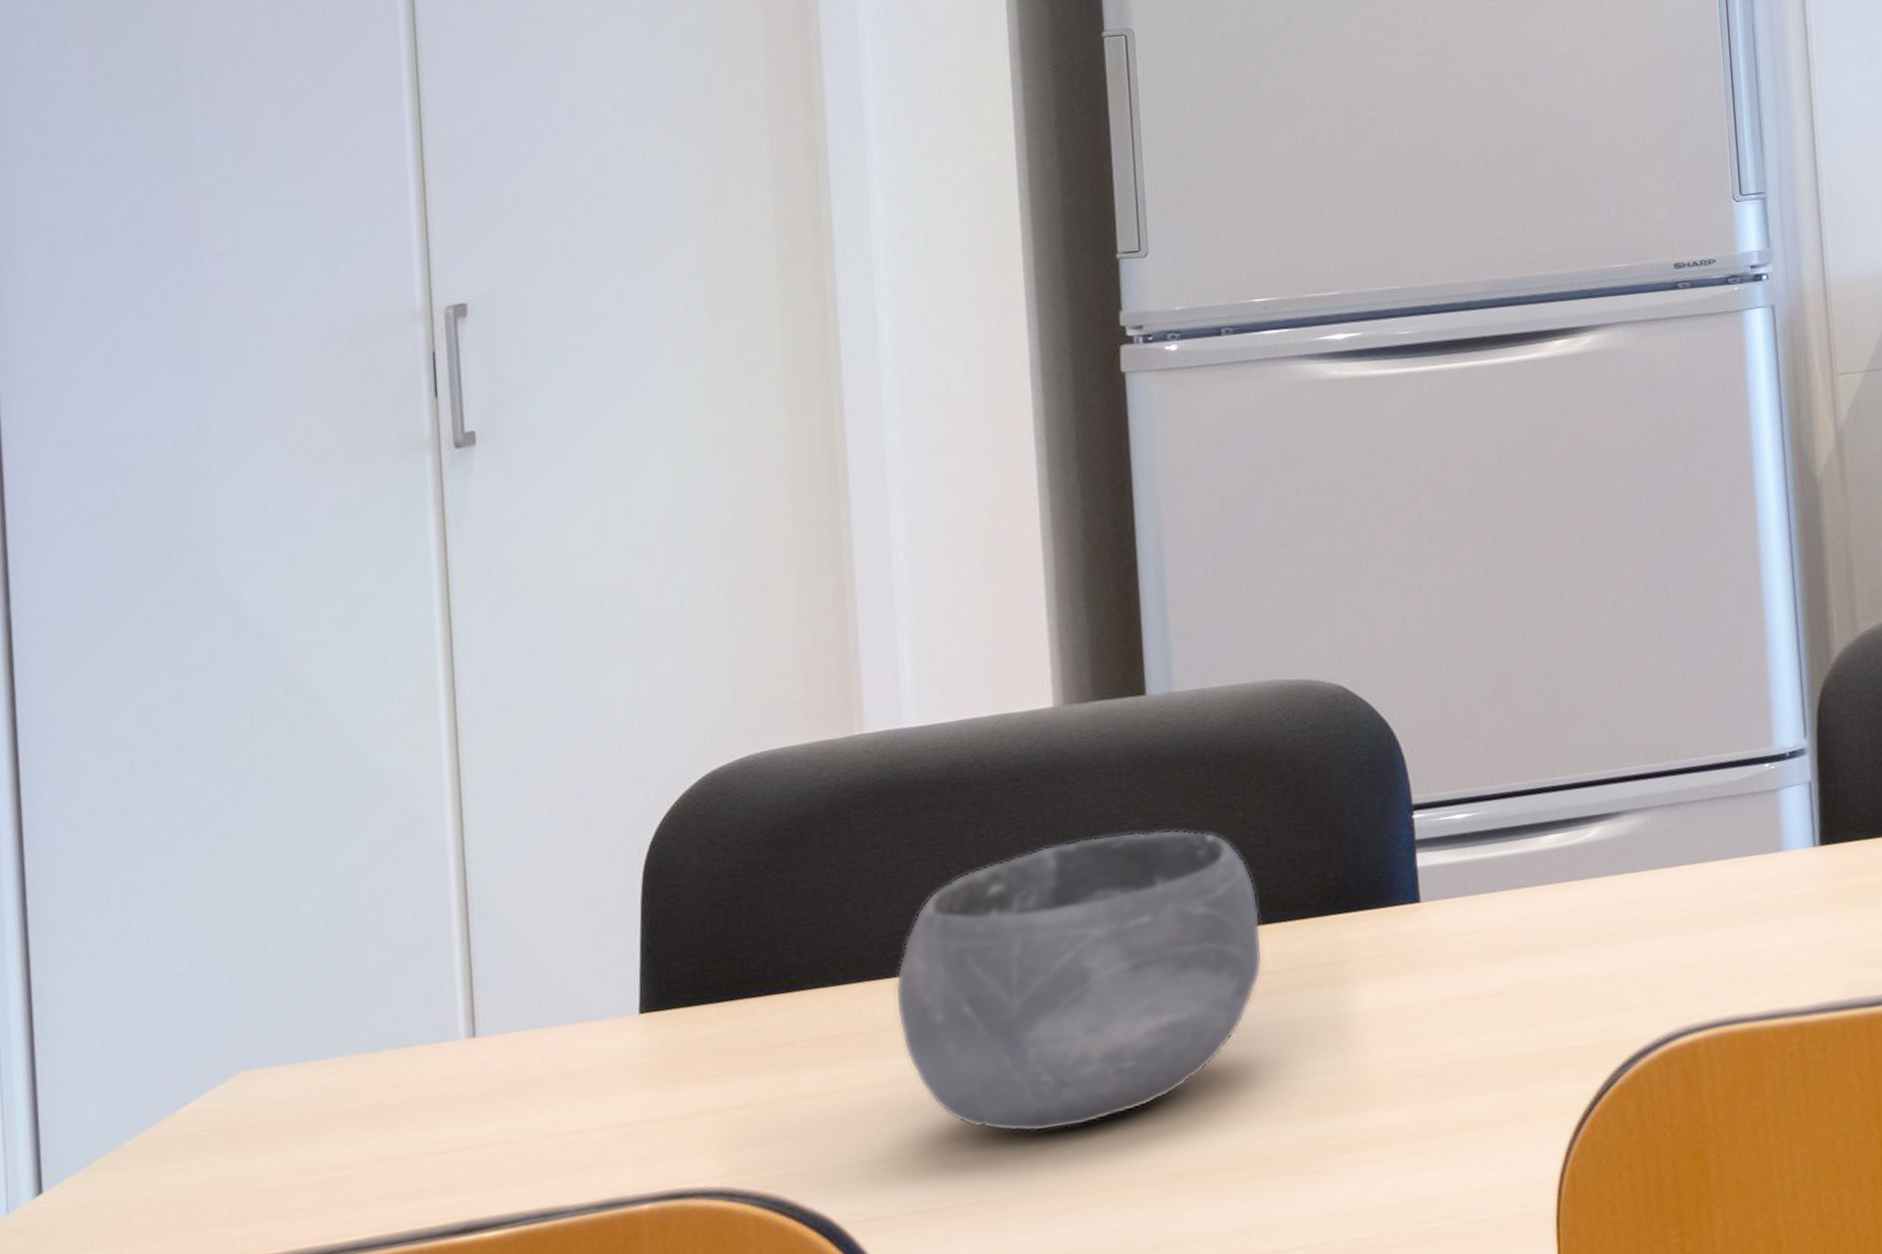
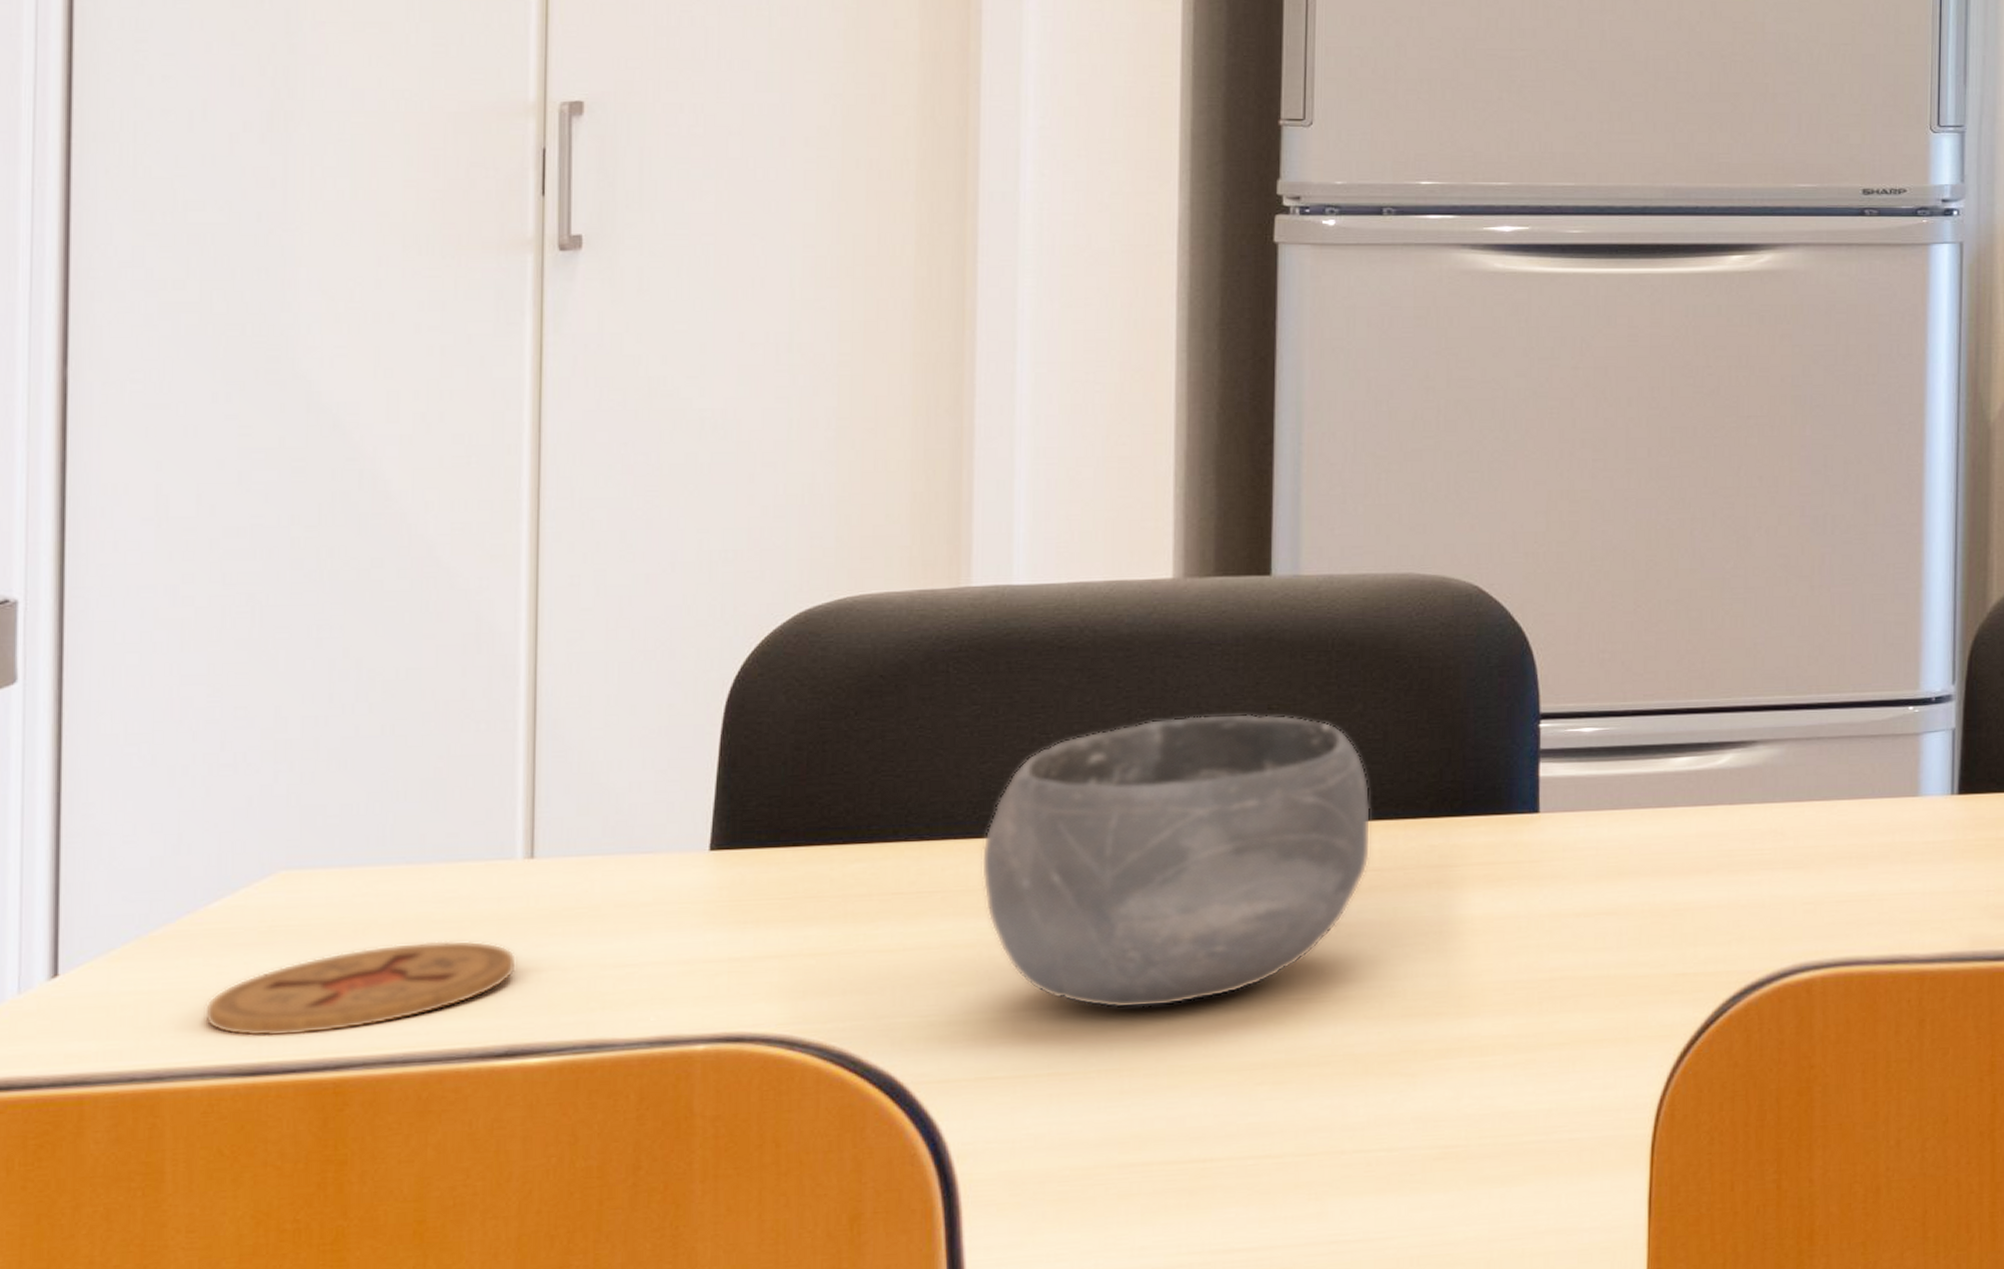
coaster: none [179,1122,468,1236] -> present [204,940,517,1037]

